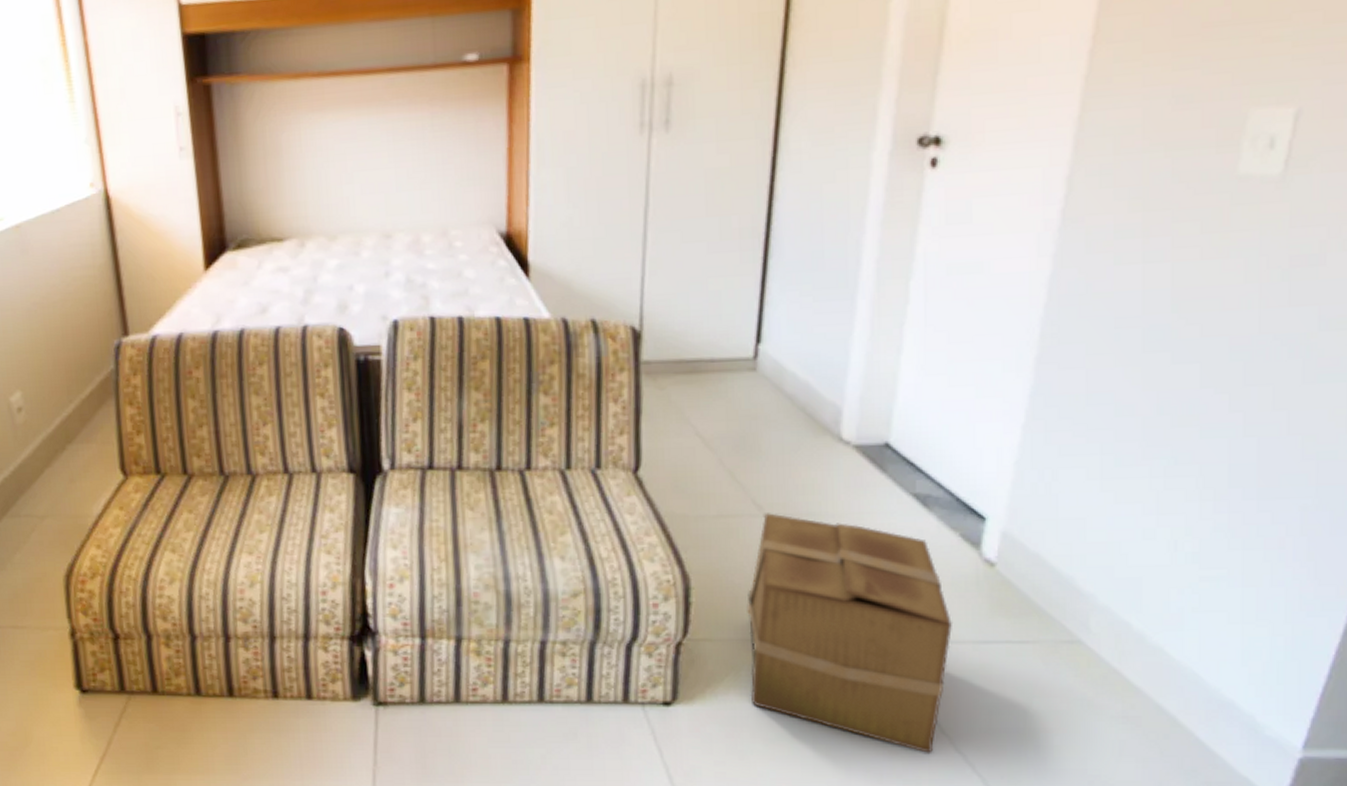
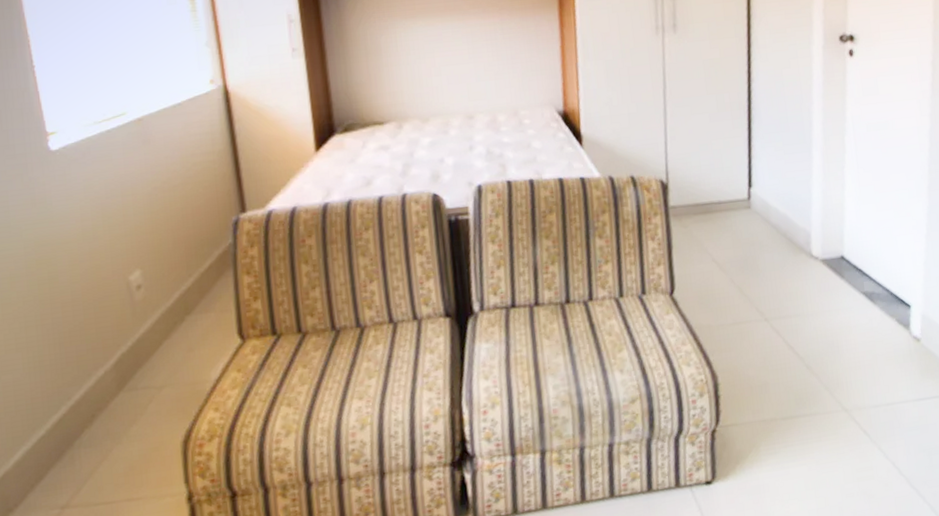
cardboard box: present [747,513,953,755] -> none [759,317,899,494]

